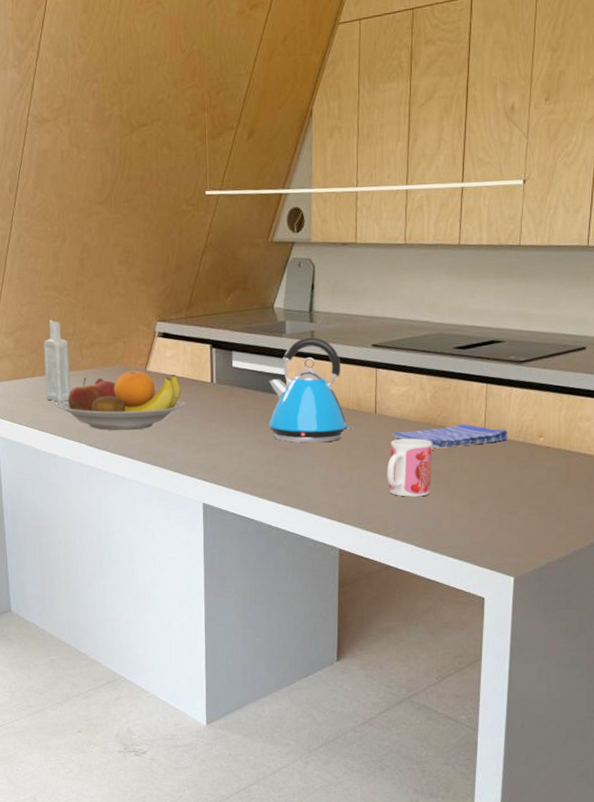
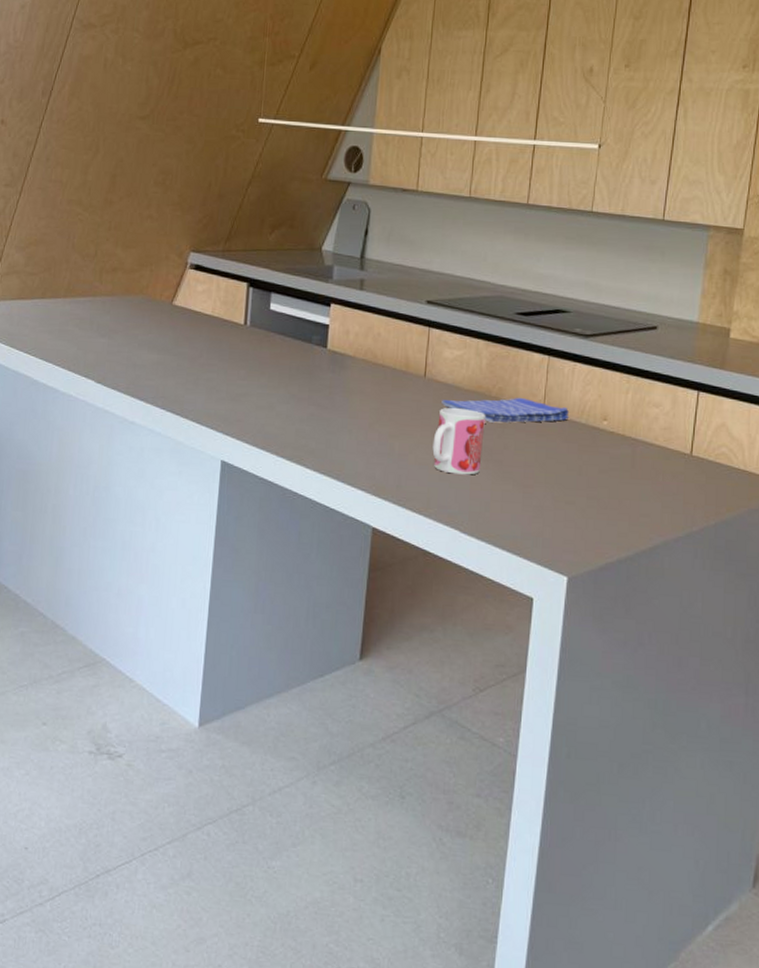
bottle: present [44,320,71,402] -> none [54,238,88,330]
fruit bowl: present [56,370,185,431] -> none [64,303,213,370]
kettle: present [268,337,354,443] -> none [304,286,400,404]

